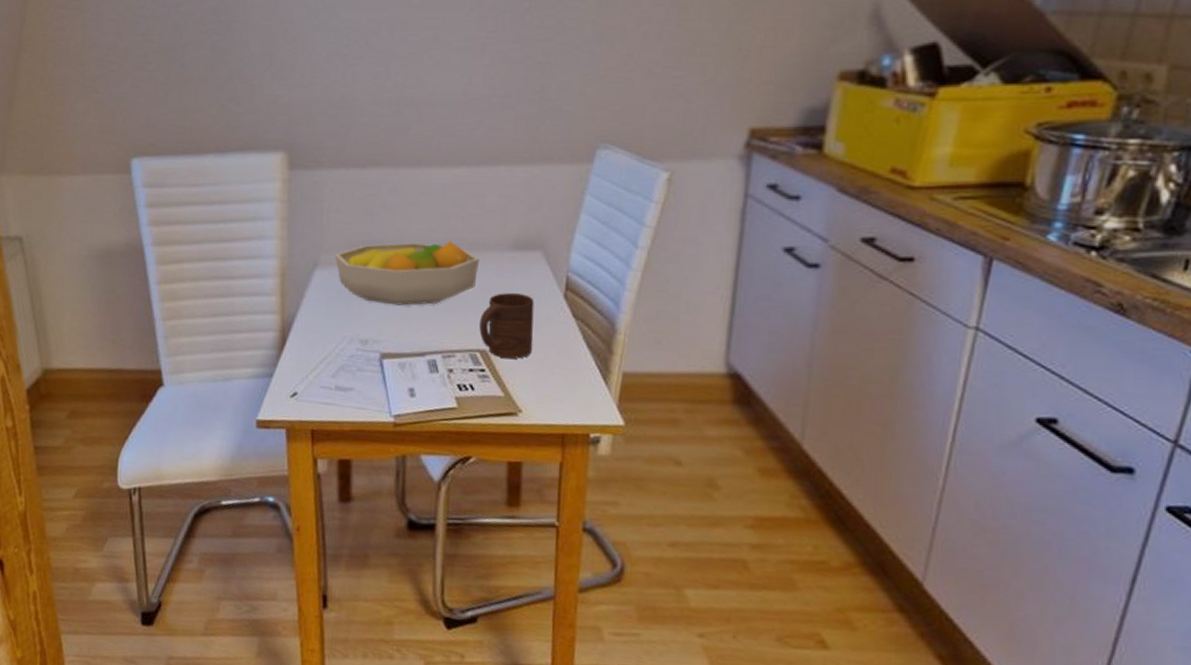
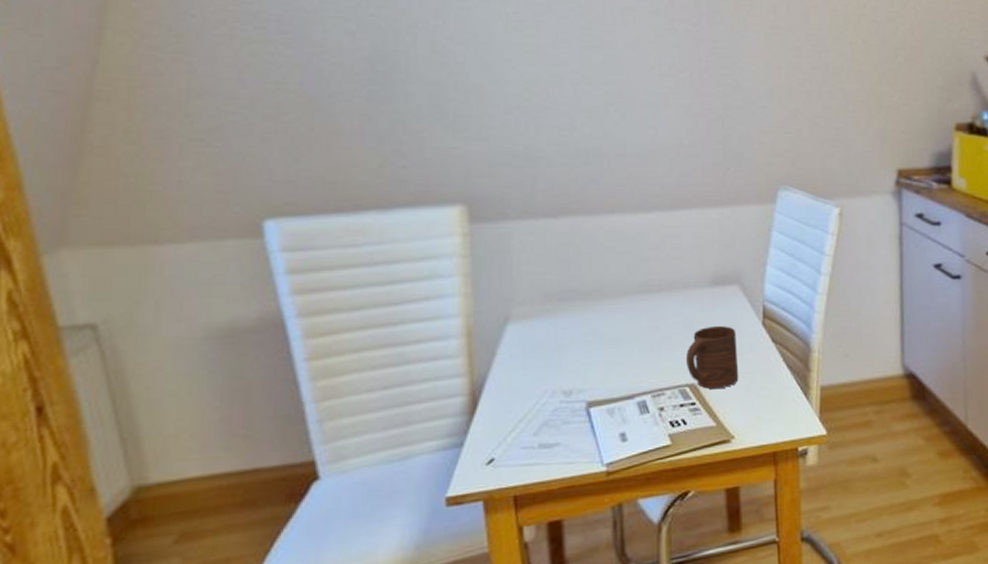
fruit bowl: present [334,241,480,306] -> none [528,283,681,352]

